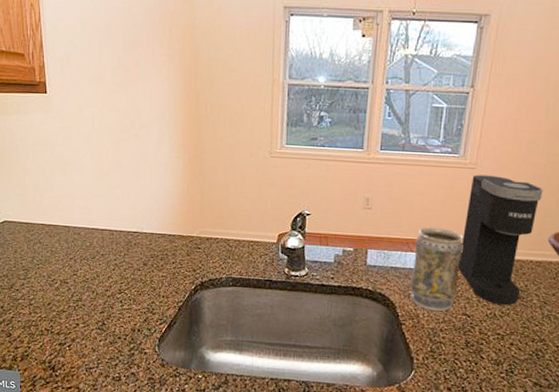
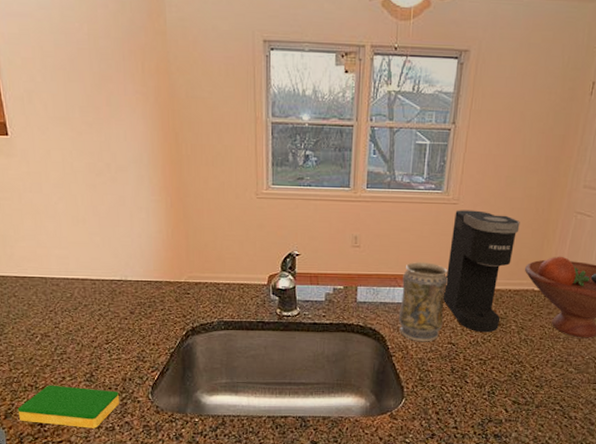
dish sponge: none [33,330,128,377] -> present [17,385,120,429]

